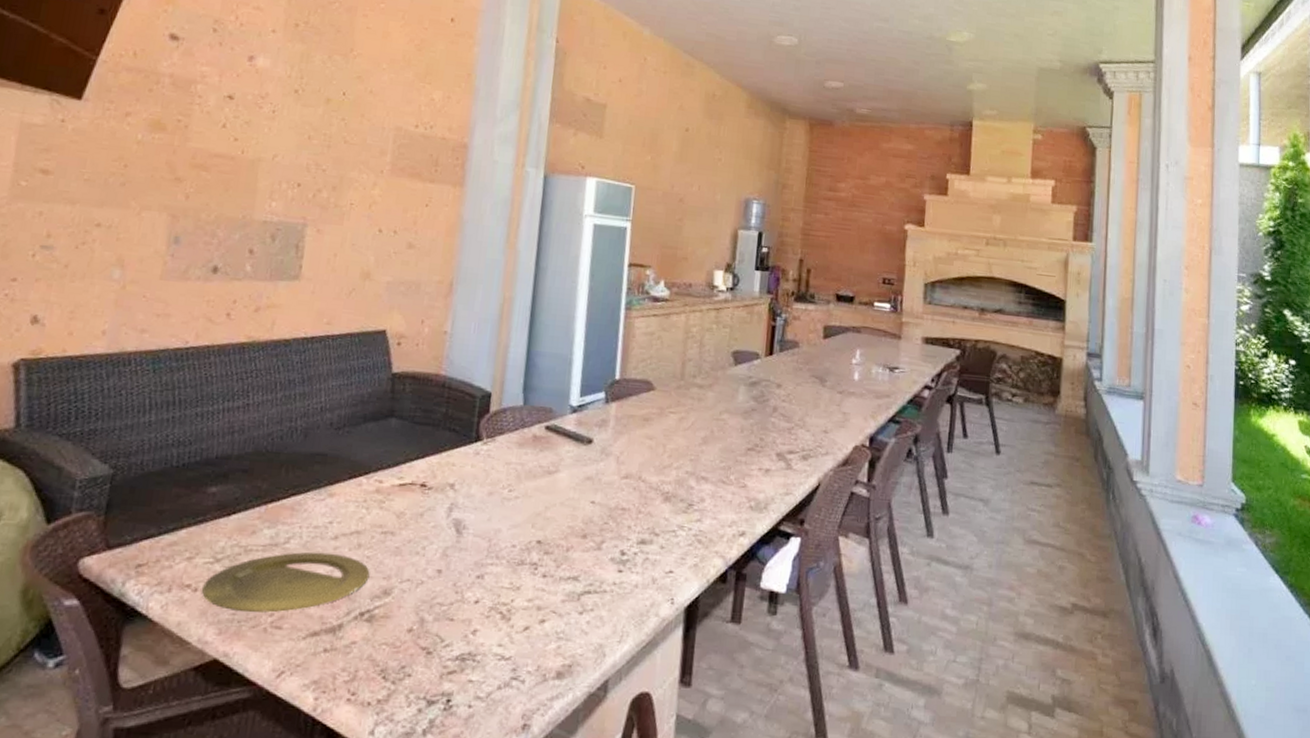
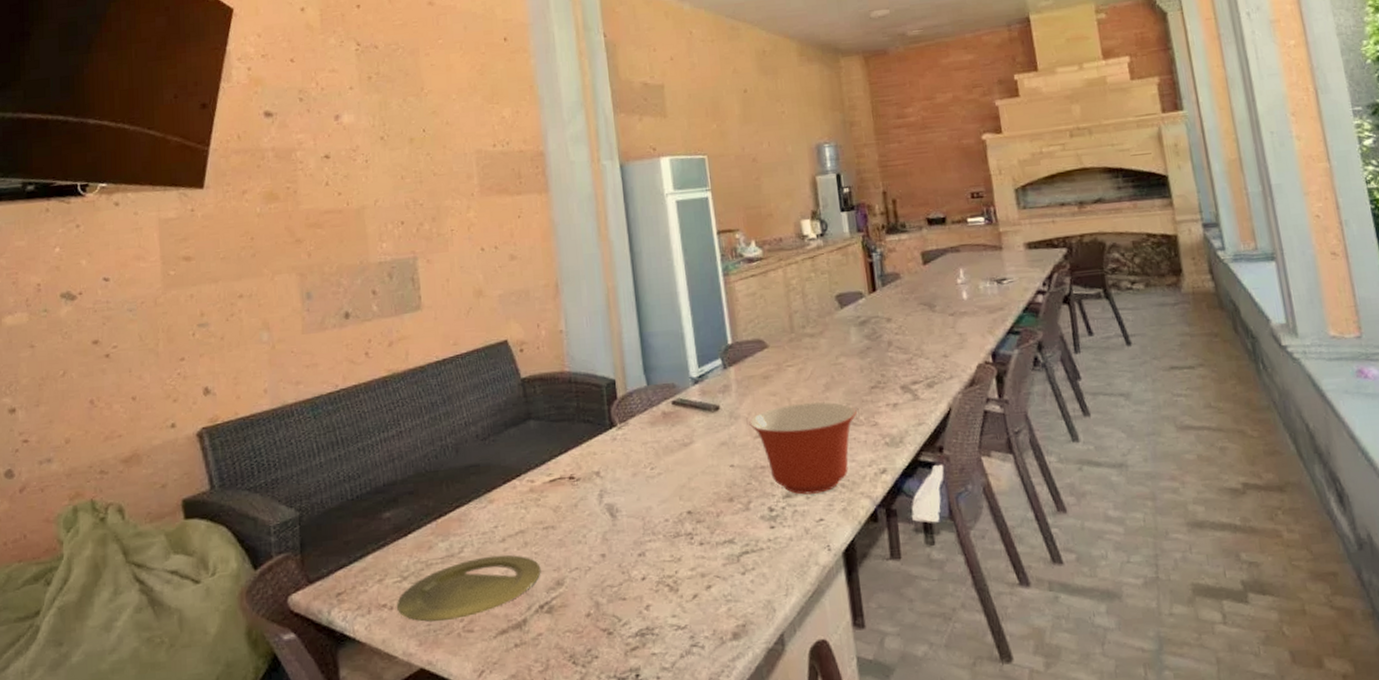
mixing bowl: none [619,451,729,545] -> present [749,402,857,495]

